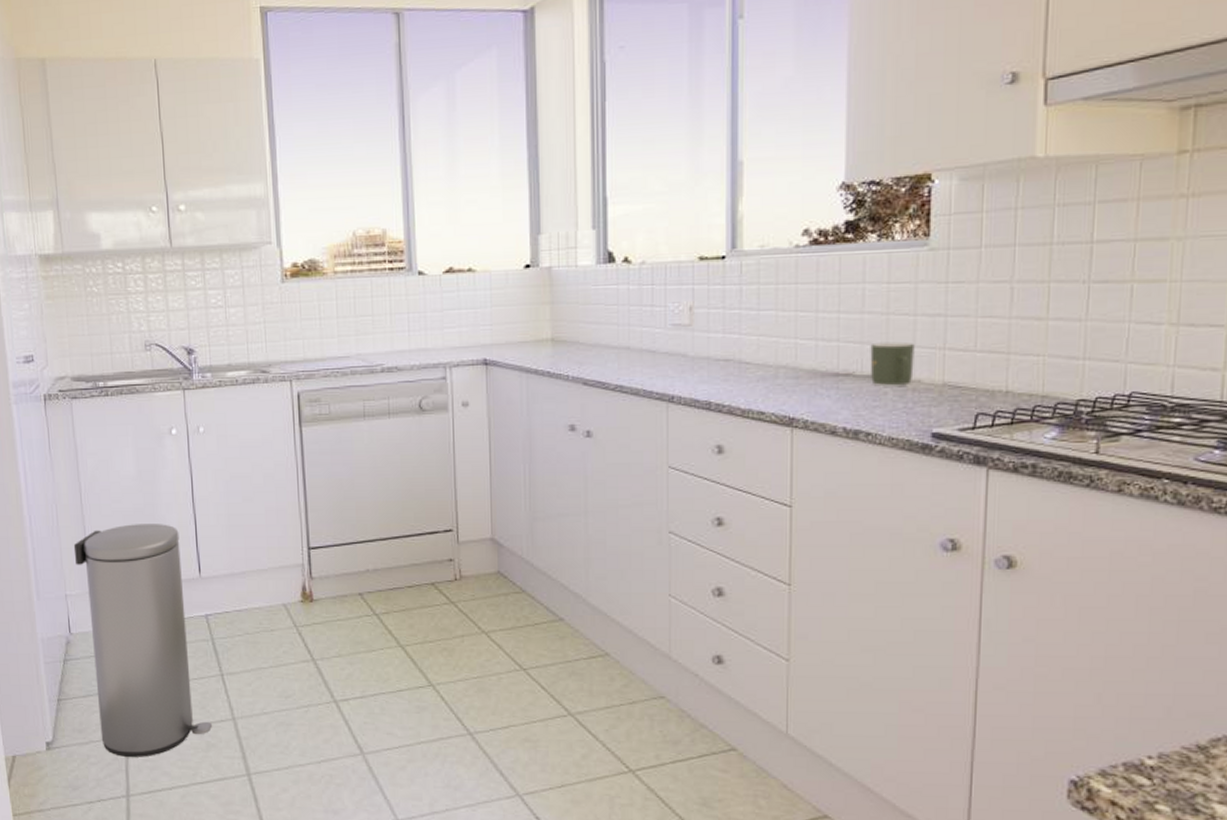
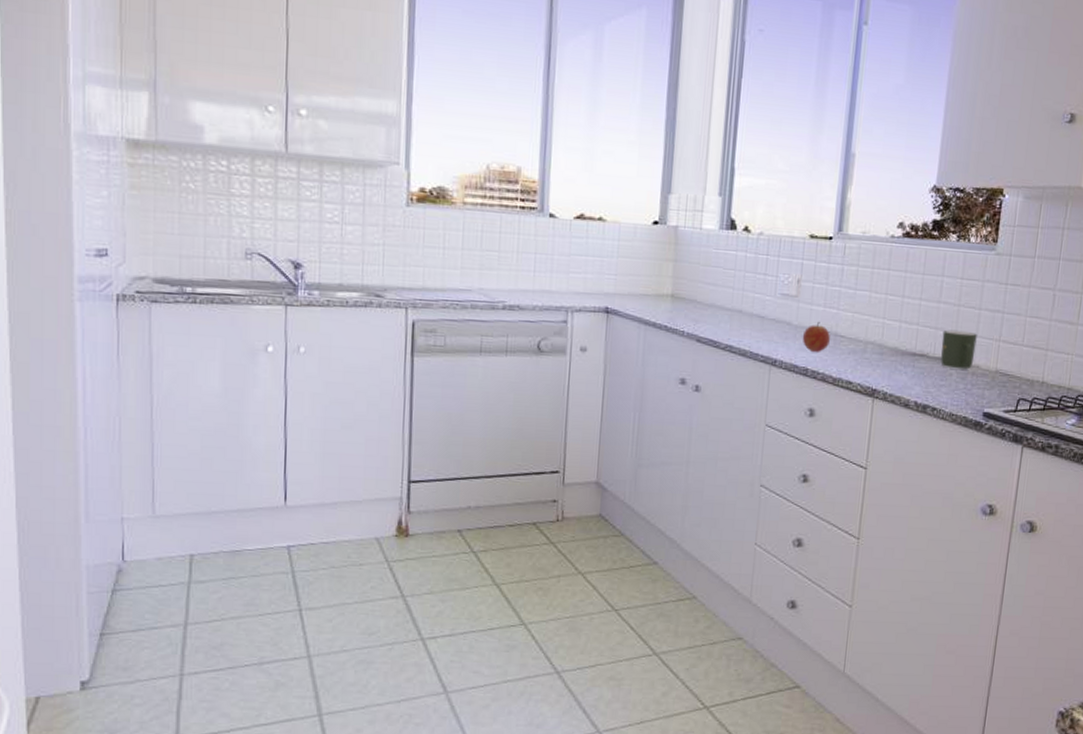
pedal bin: present [73,524,212,757] -> none [137,444,283,697]
fruit: none [701,349,735,385] -> present [802,321,831,353]

